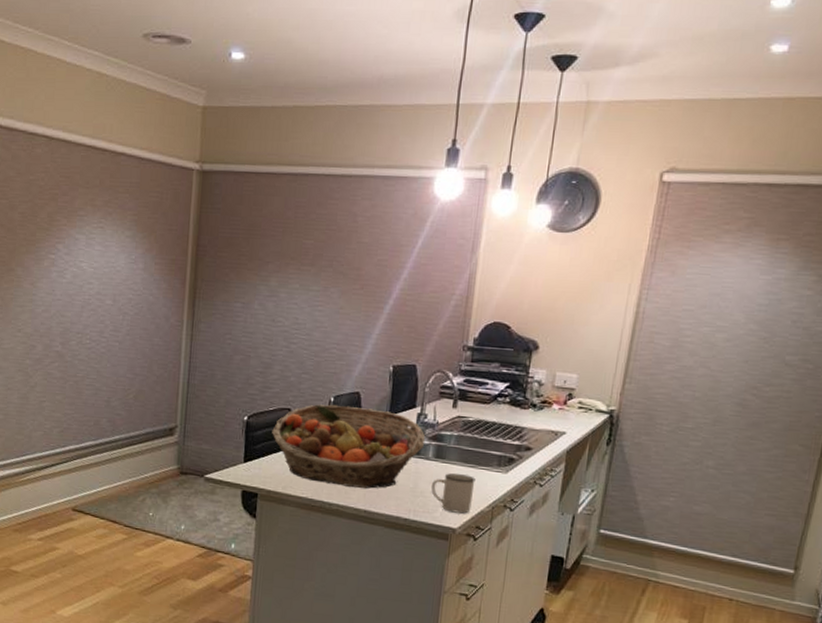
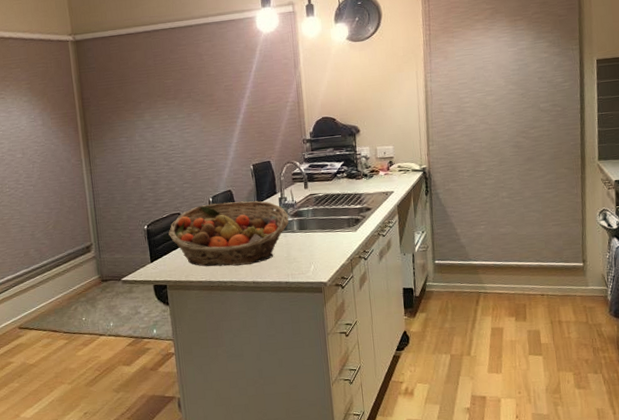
mug: present [431,473,476,514] -> none [301,238,335,270]

